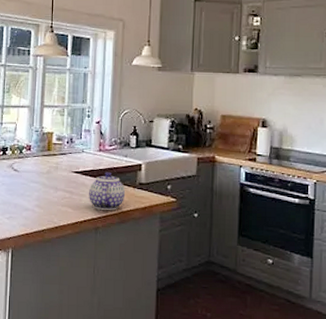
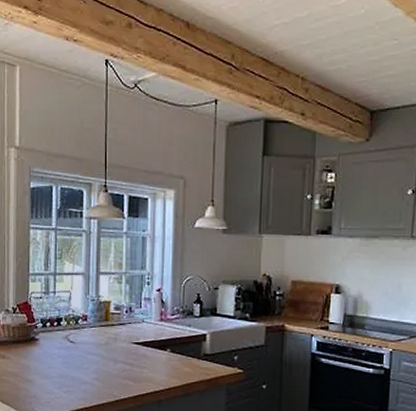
teapot: present [89,171,126,210] -> none [151,342,190,383]

